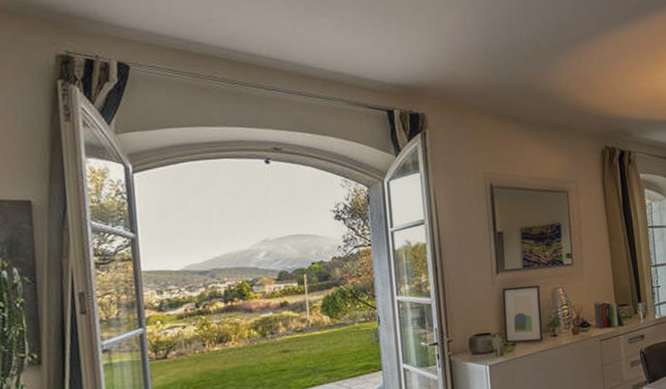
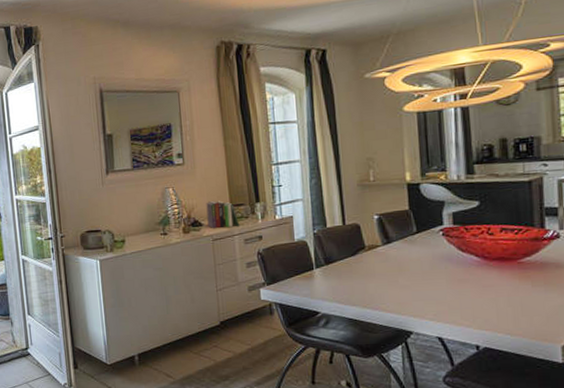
picture frame: present [502,284,543,344] -> none [112,184,152,240]

